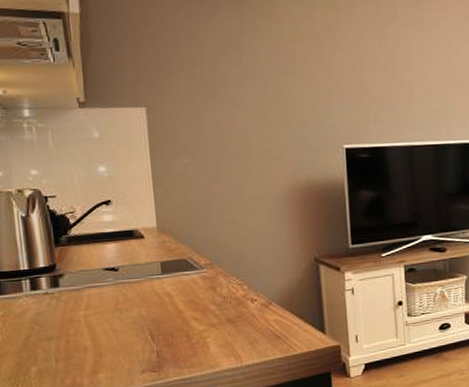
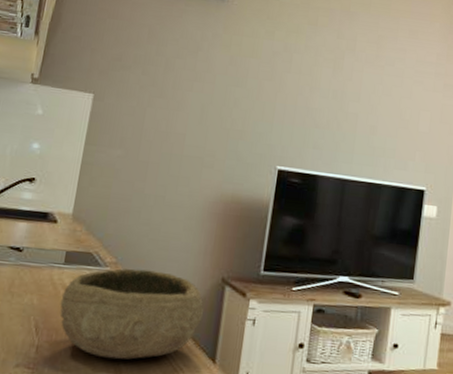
bowl: none [167,263,304,349] -> present [60,268,203,360]

